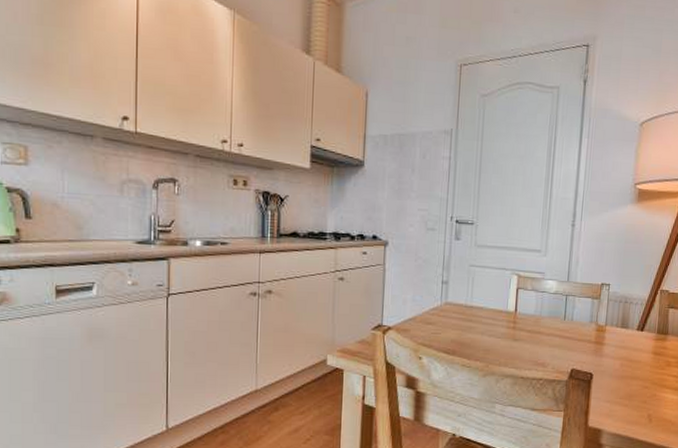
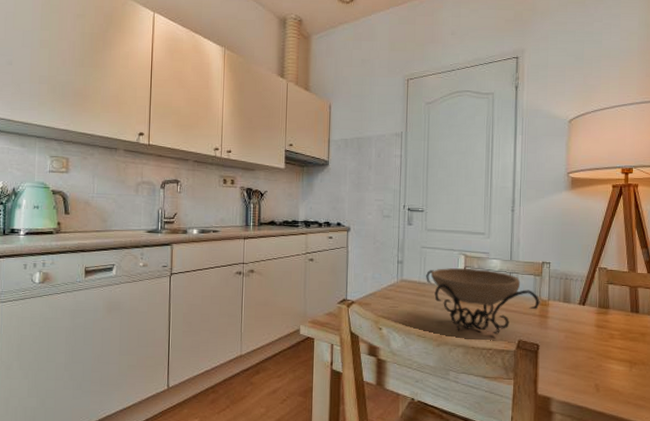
decorative bowl: none [473,289,597,363] -> present [426,268,540,335]

